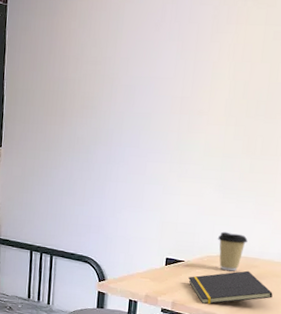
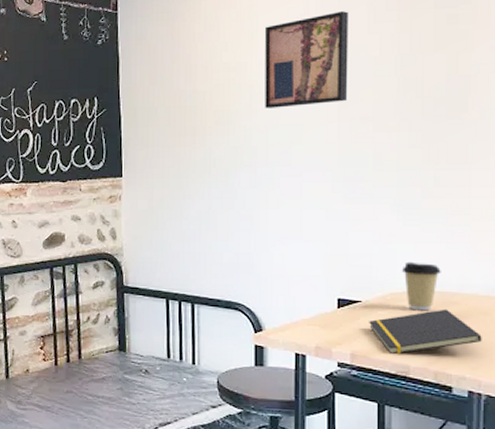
wall art: none [122,21,197,99] -> present [265,11,349,108]

